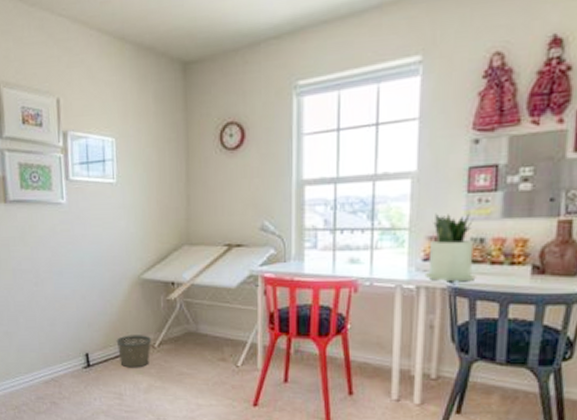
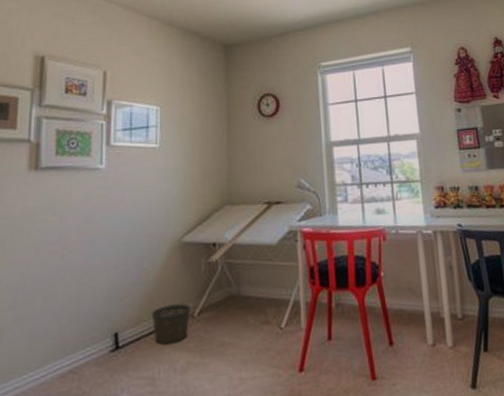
planter: present [424,213,476,282] -> none [437,166,478,226]

